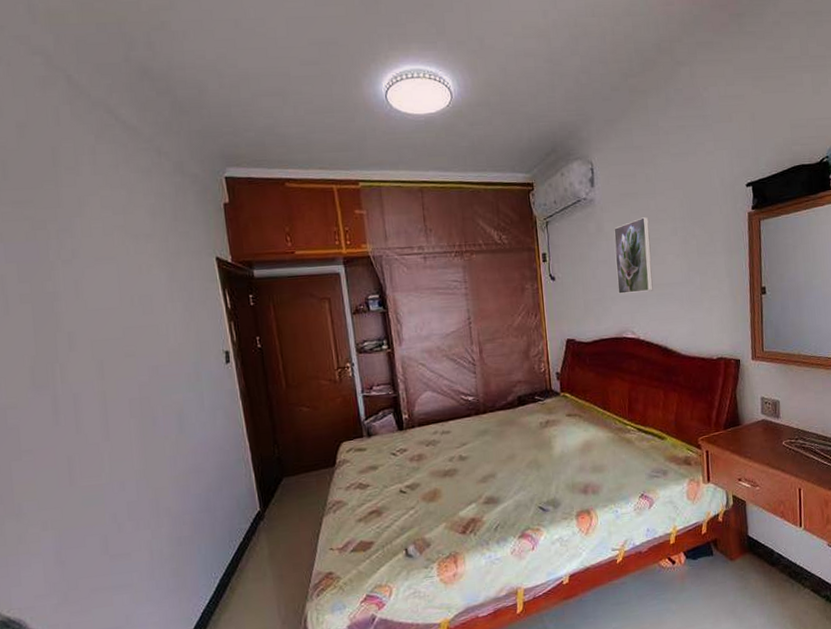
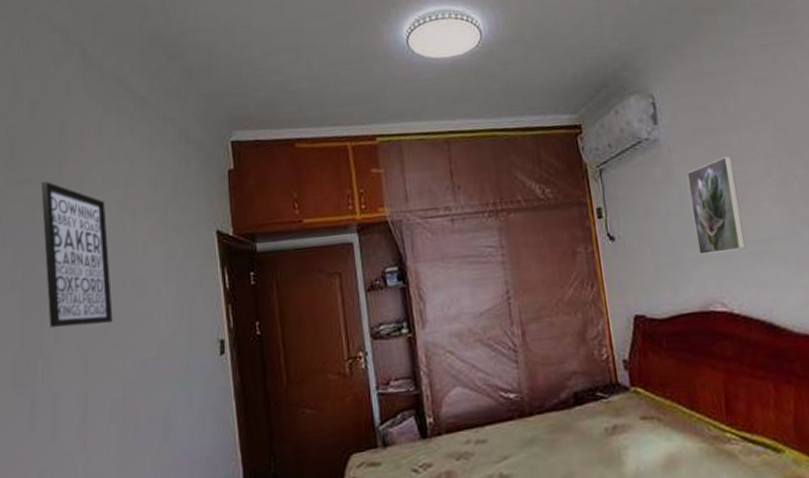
wall art: none [39,203,124,338] -> present [41,181,113,328]

